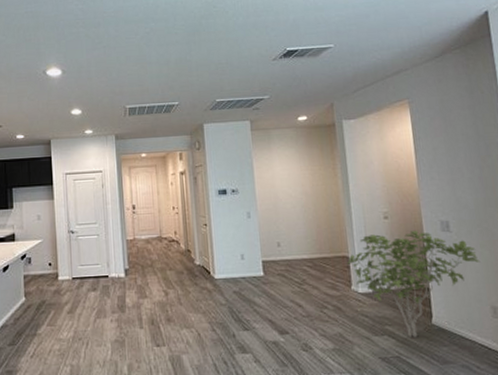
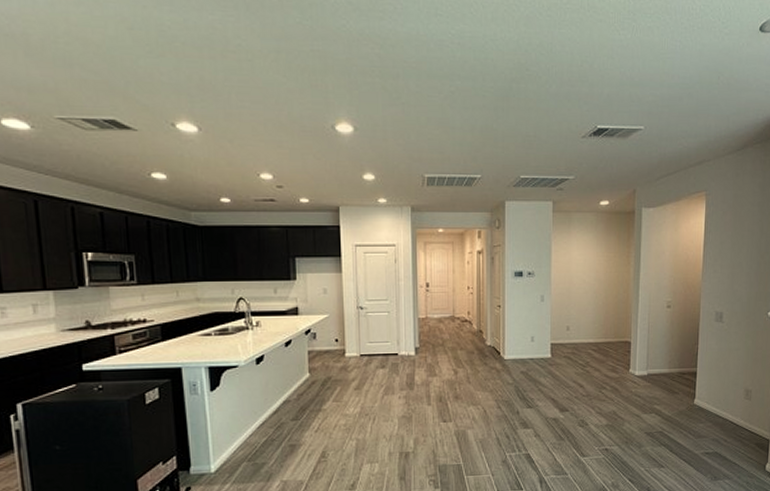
shrub: present [347,231,481,338] -> none [629,320,743,416]

